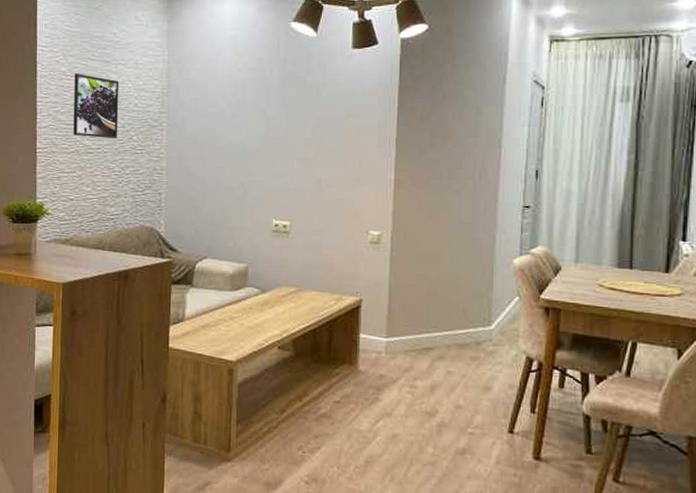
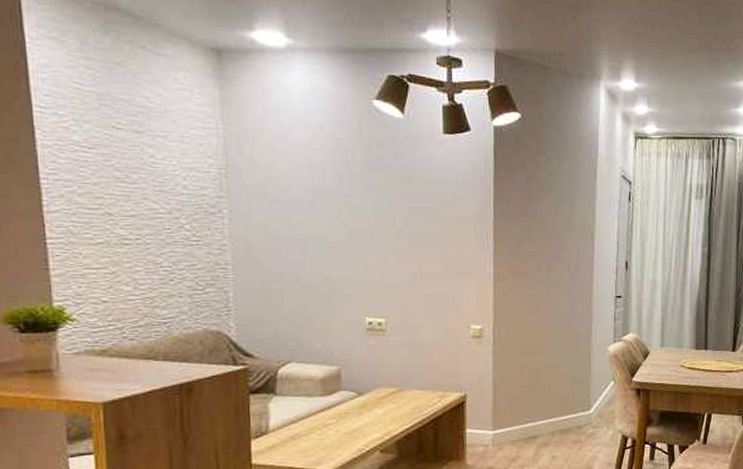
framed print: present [73,73,119,139] -> none [94,144,164,228]

